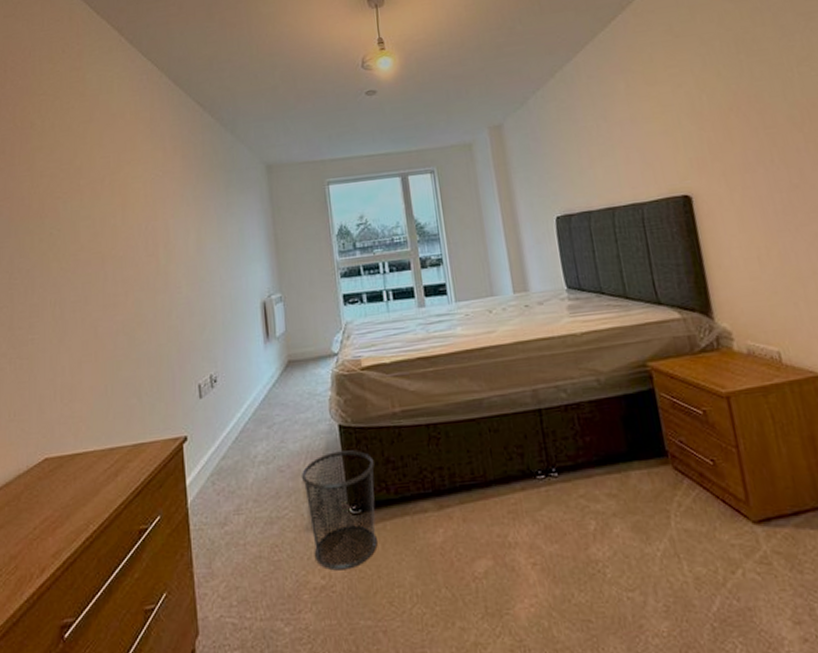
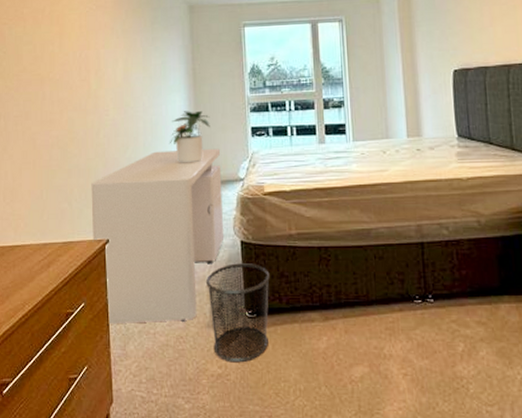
desk: none [164,321,319,540] -> present [91,148,223,326]
potted plant: none [251,280,297,342] -> present [169,110,210,163]

